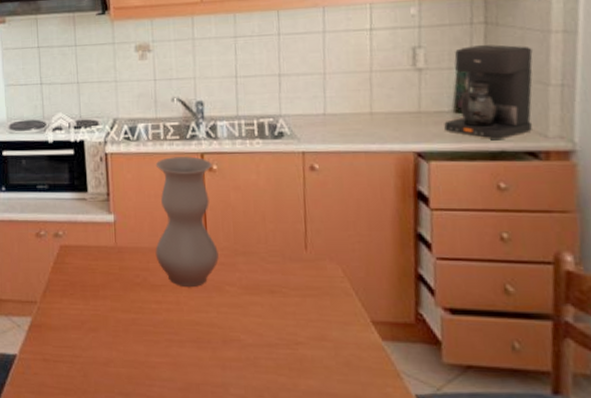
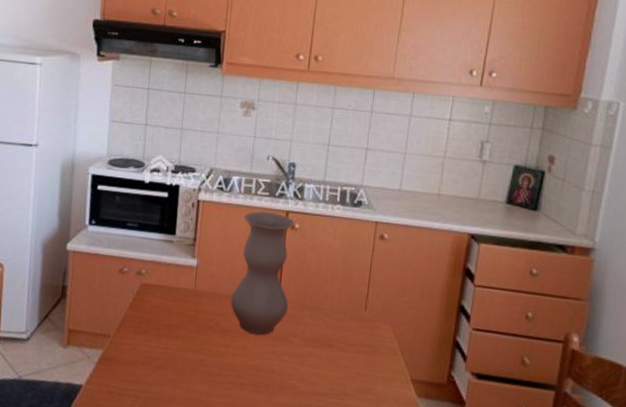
coffee maker: present [444,44,533,140] -> none [496,147,575,232]

